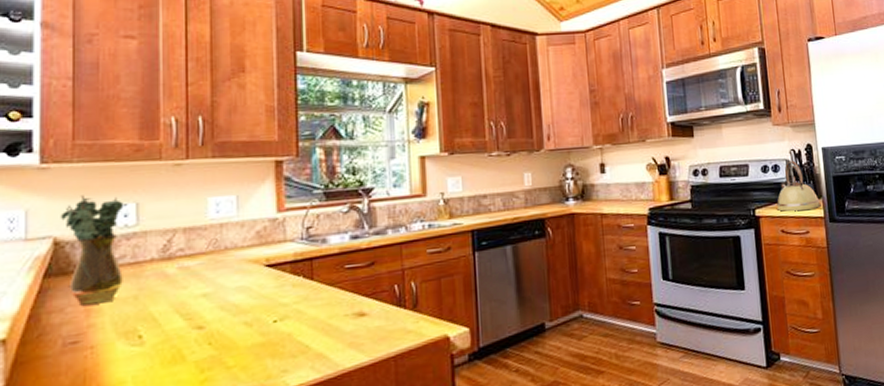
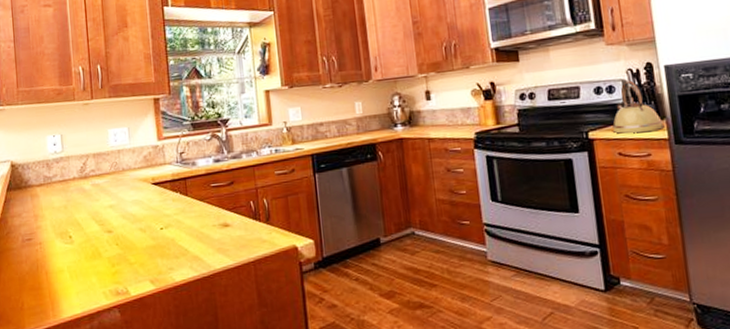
vase: present [61,195,124,306] -> none [14,129,57,212]

